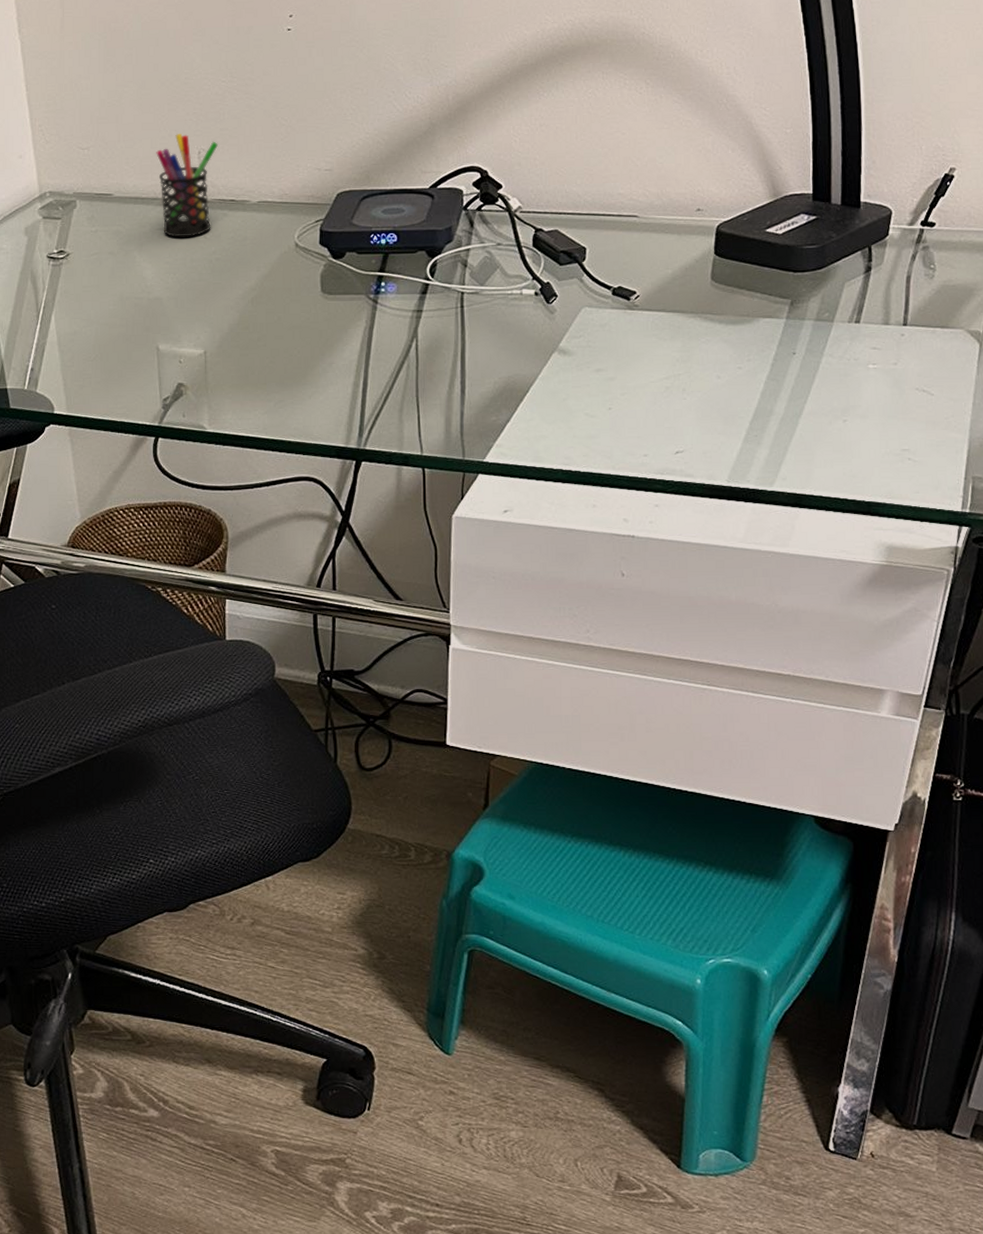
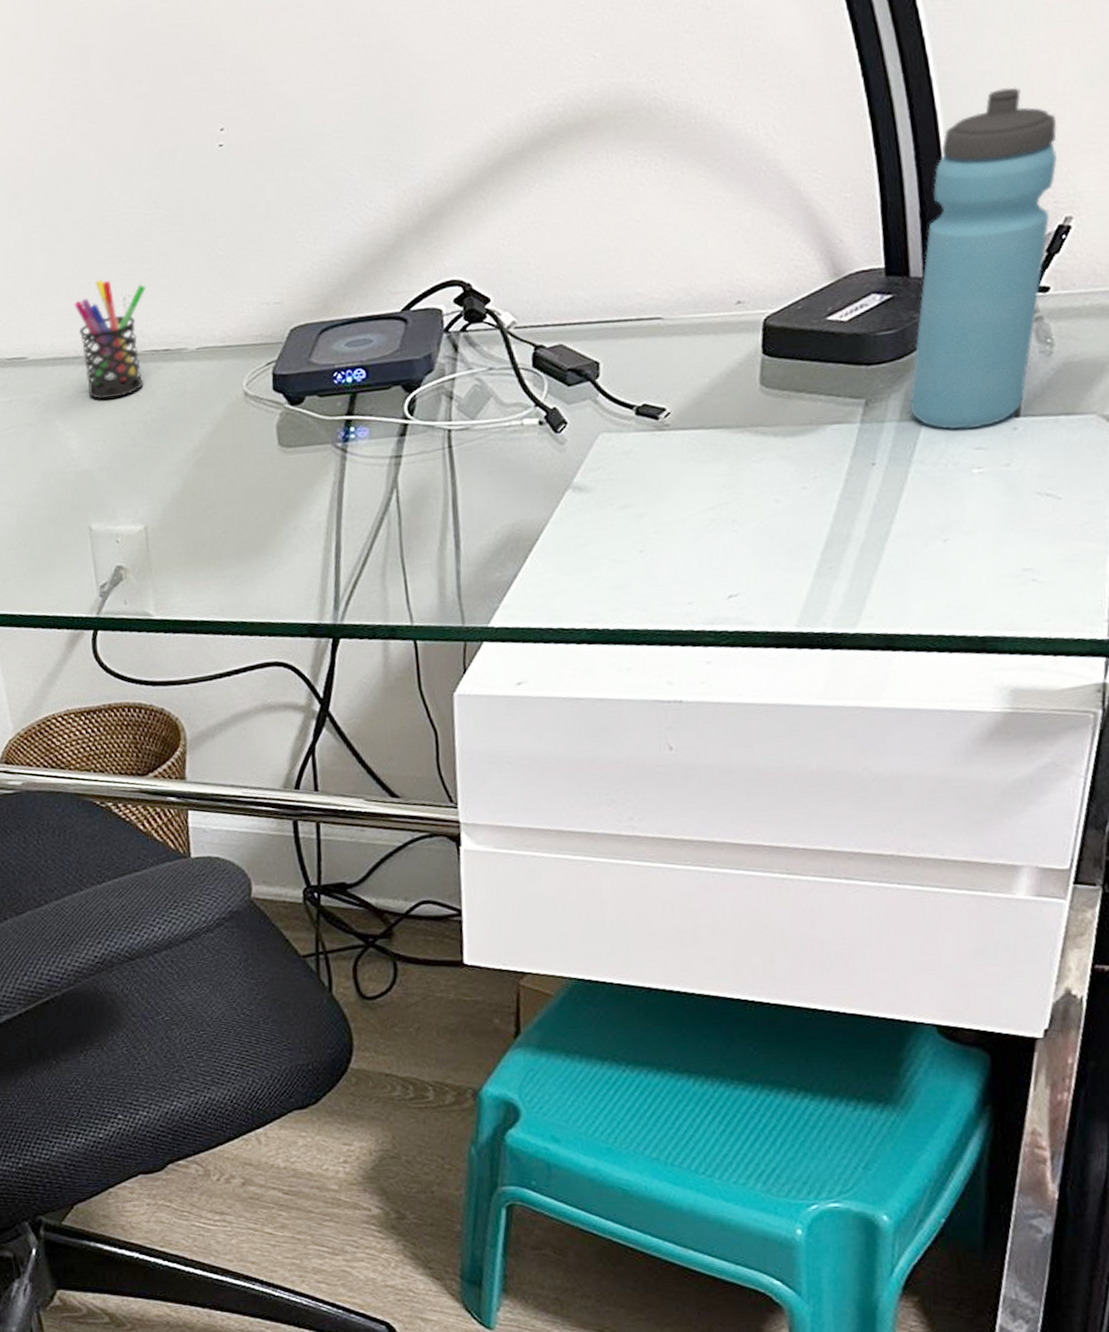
water bottle: none [825,58,949,332] -> present [909,87,1058,430]

